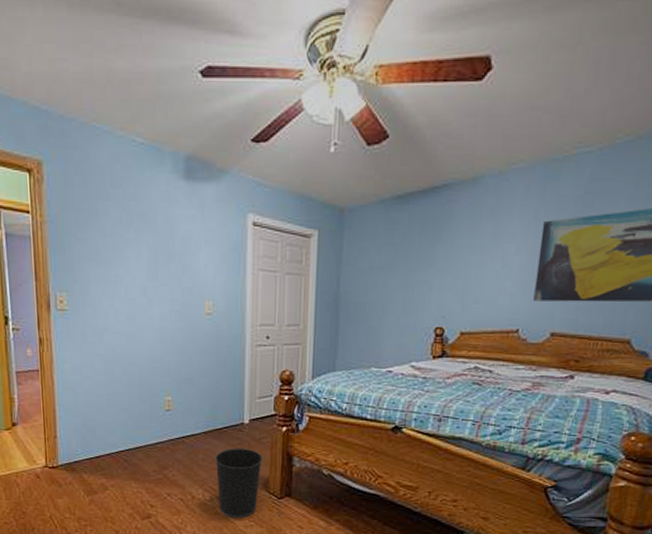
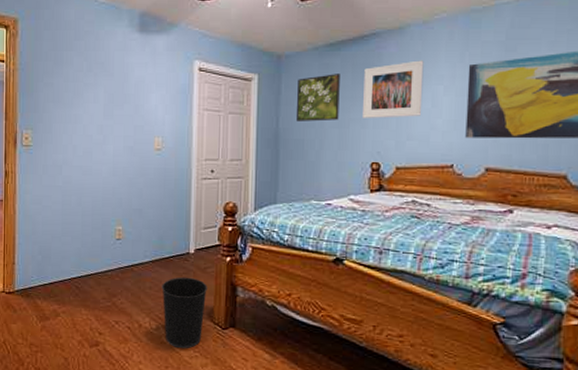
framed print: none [358,230,407,283] -> present [296,74,340,121]
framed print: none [429,216,497,280] -> present [363,60,424,118]

